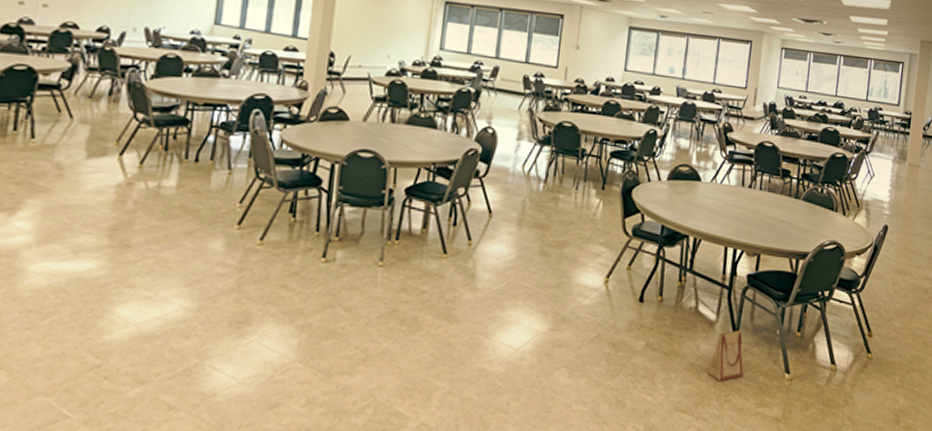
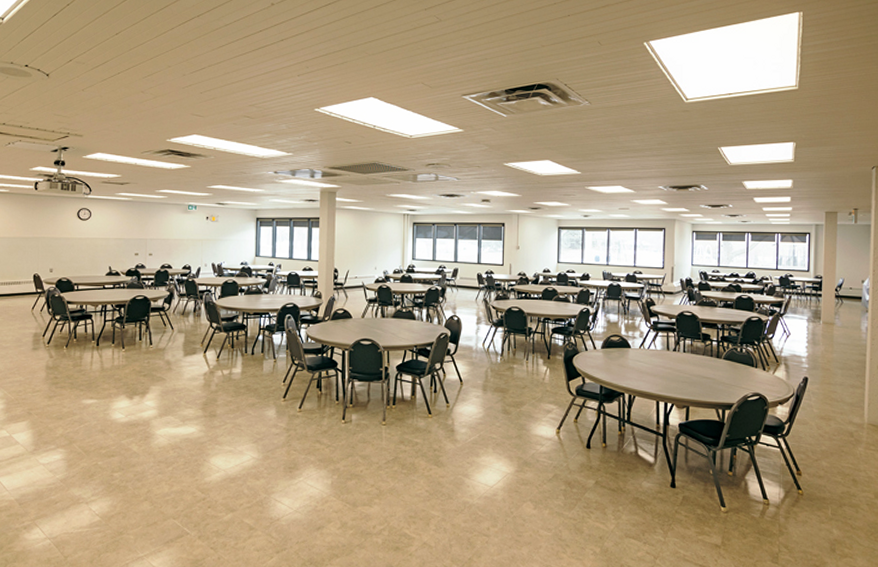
shopping bag: present [707,329,745,382] -> none [650,470,684,513]

